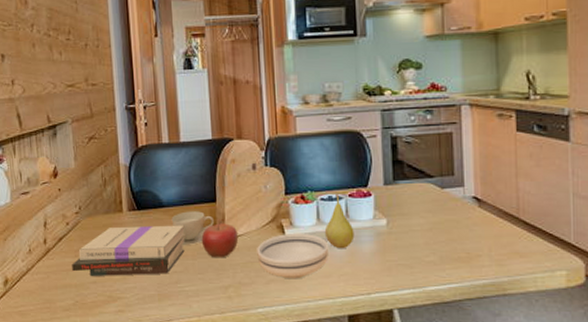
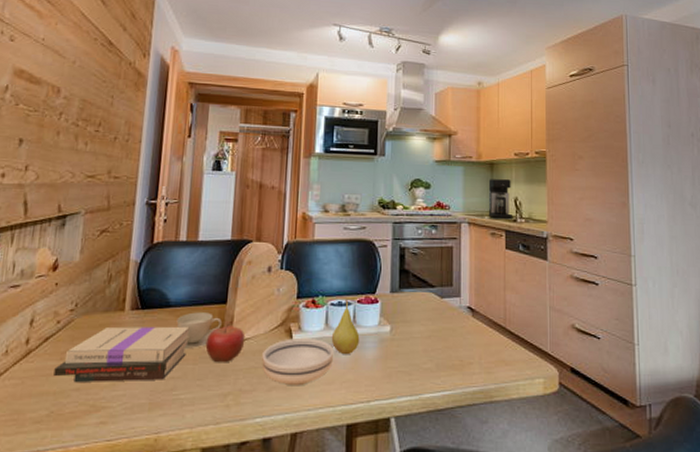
coffee maker: none [492,50,525,97] -> present [488,179,513,218]

